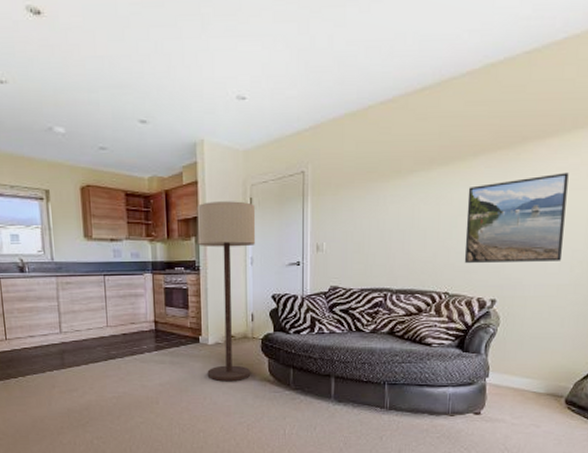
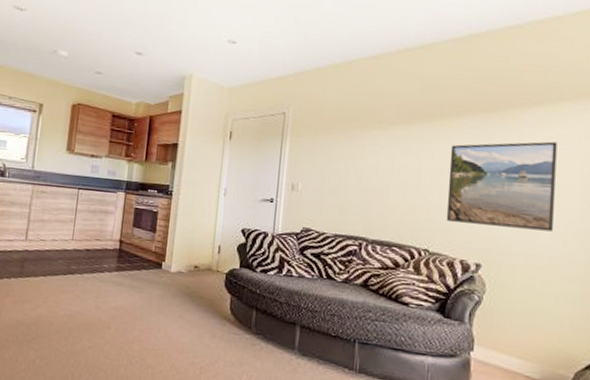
floor lamp: present [197,201,256,382] -> none [165,131,234,316]

